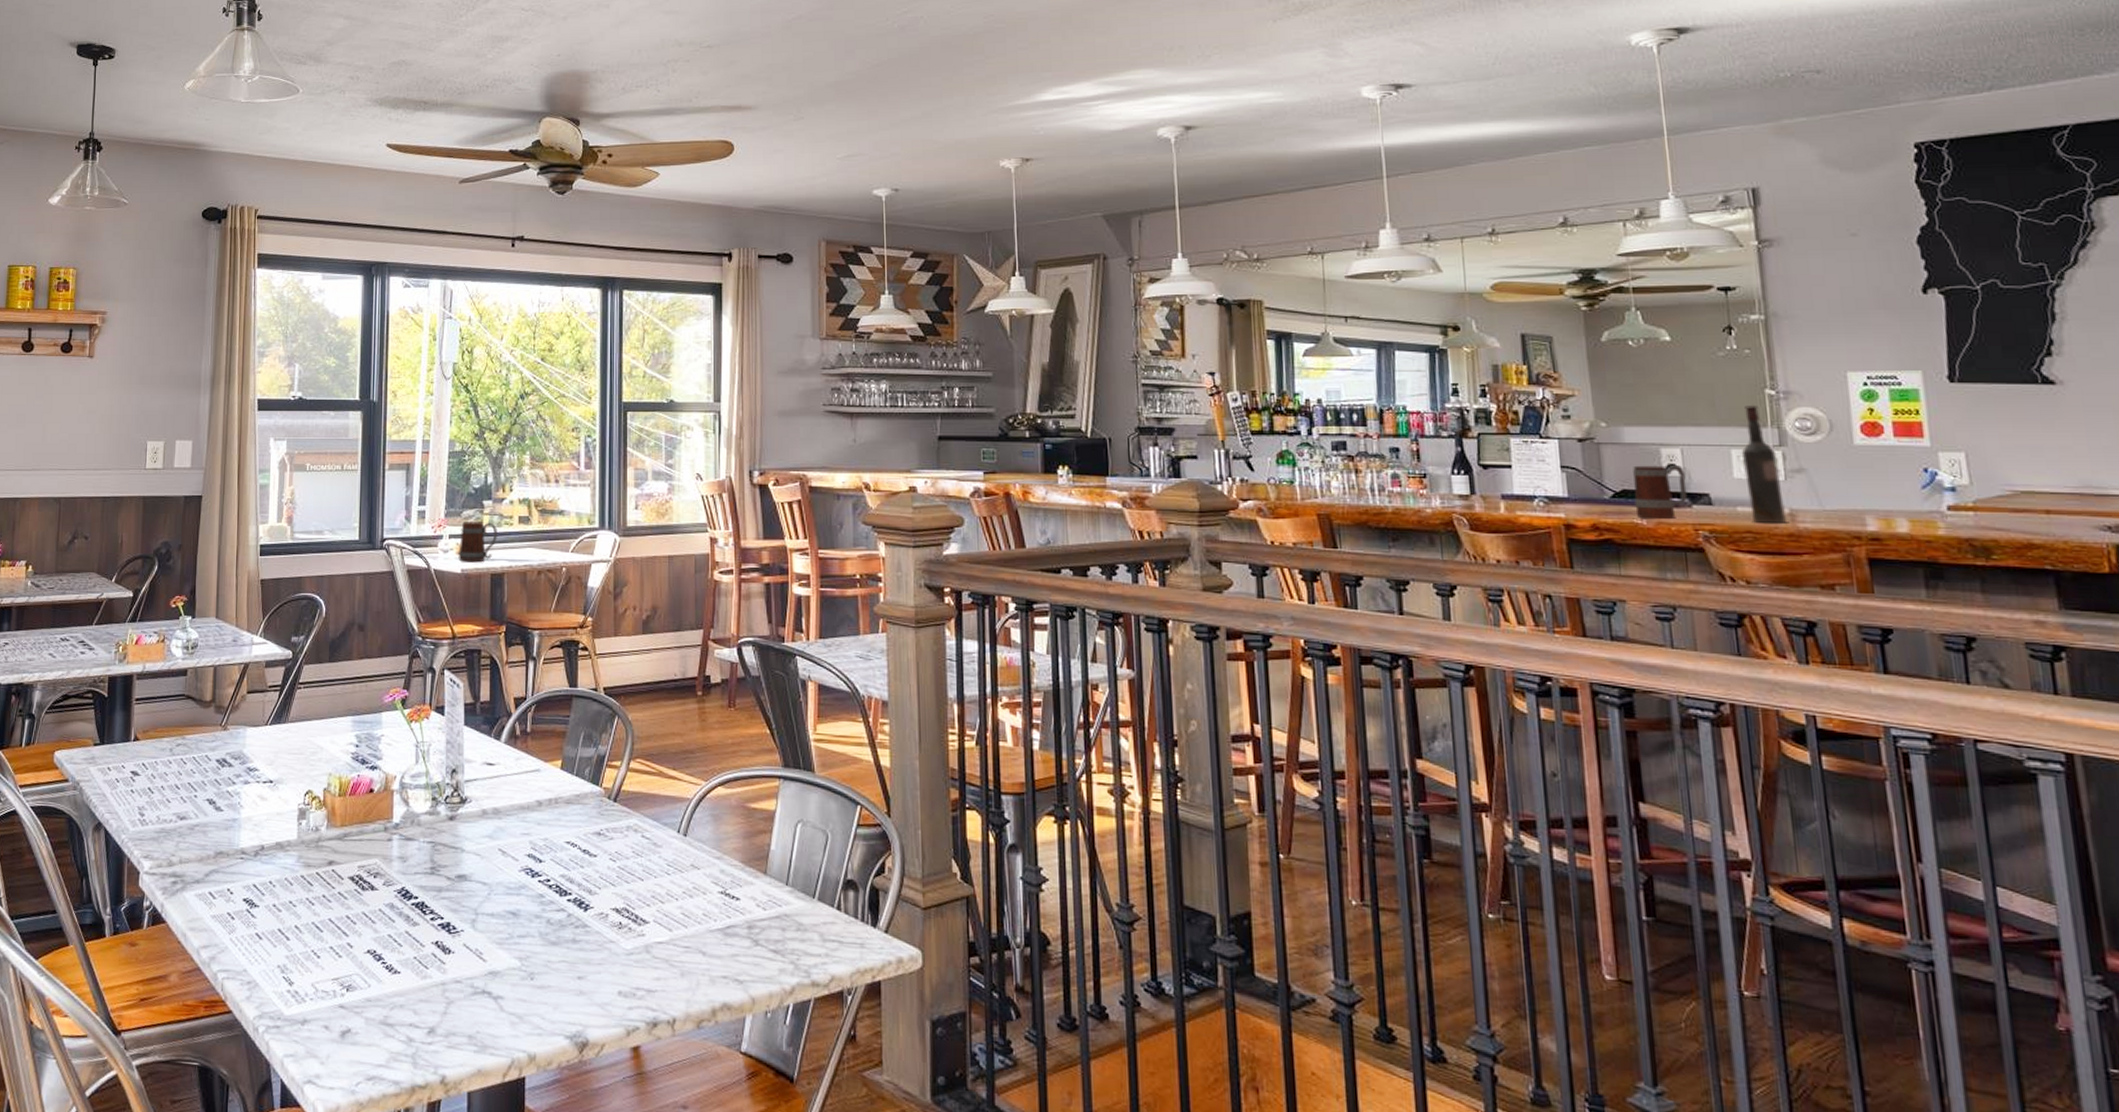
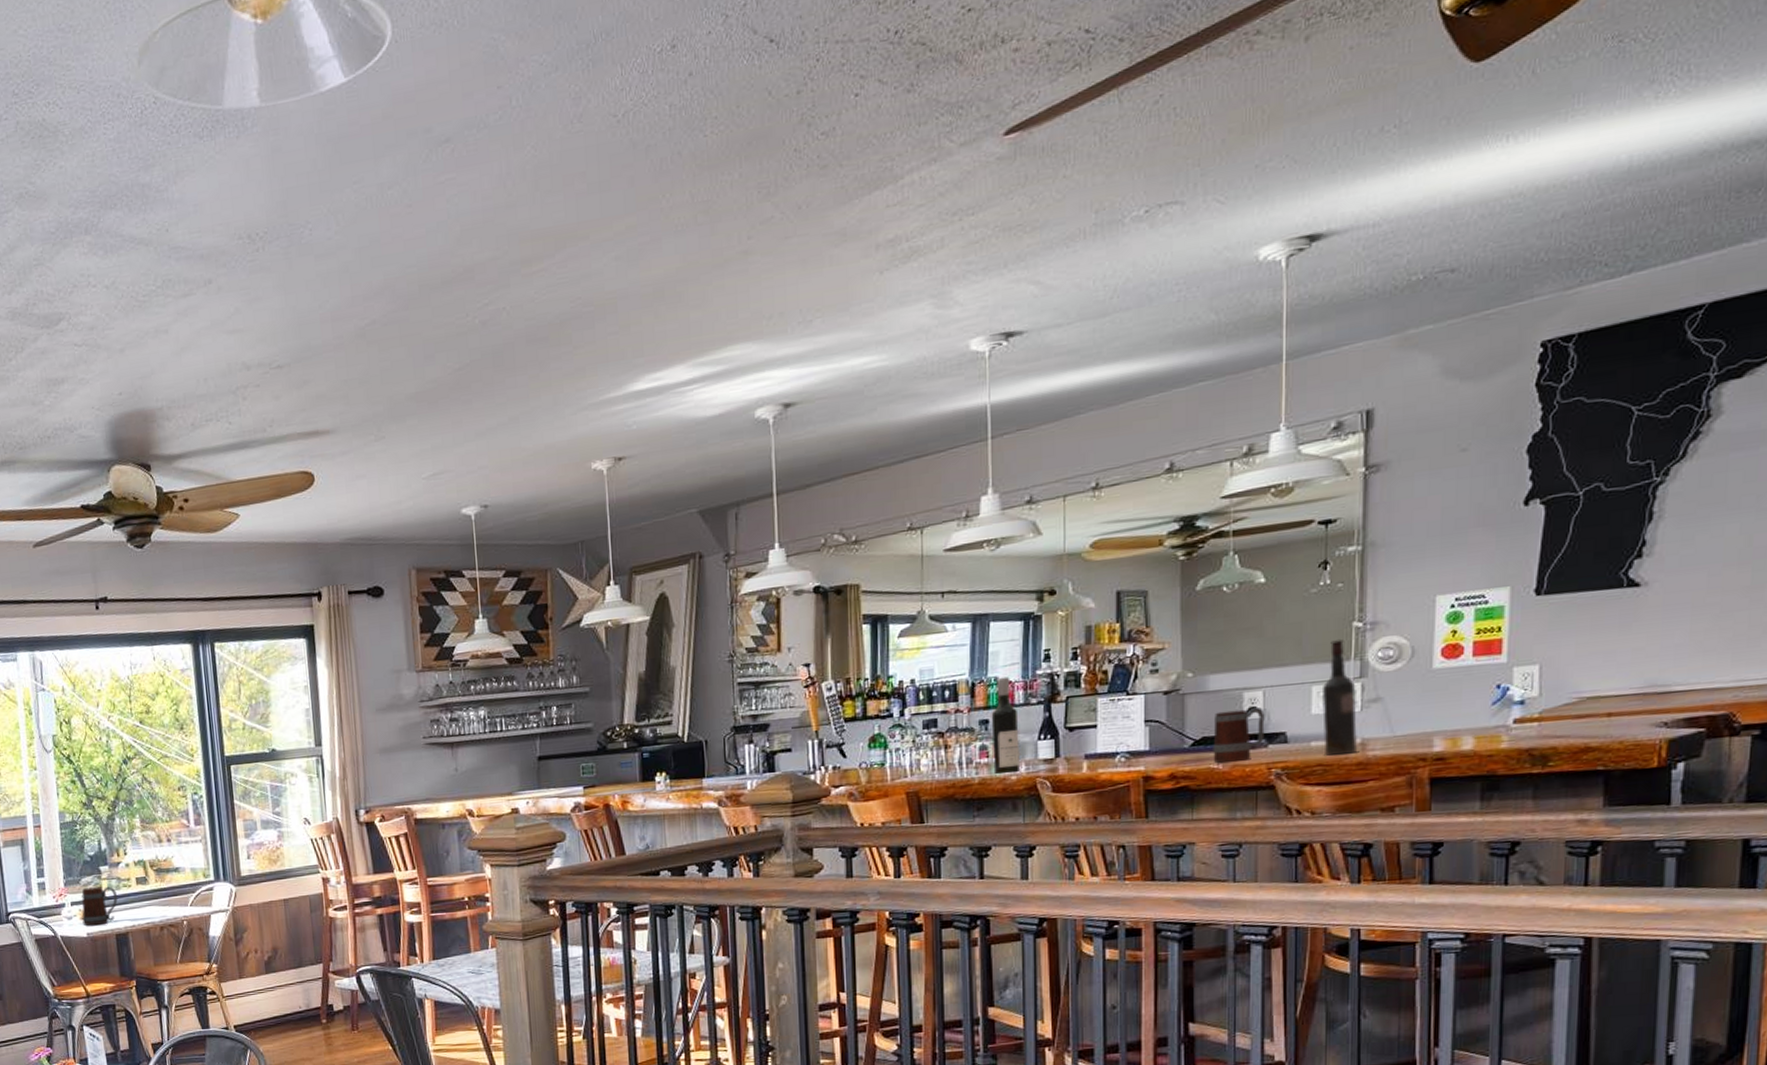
bottle: none [1401,406,1436,508] -> present [991,676,1021,776]

